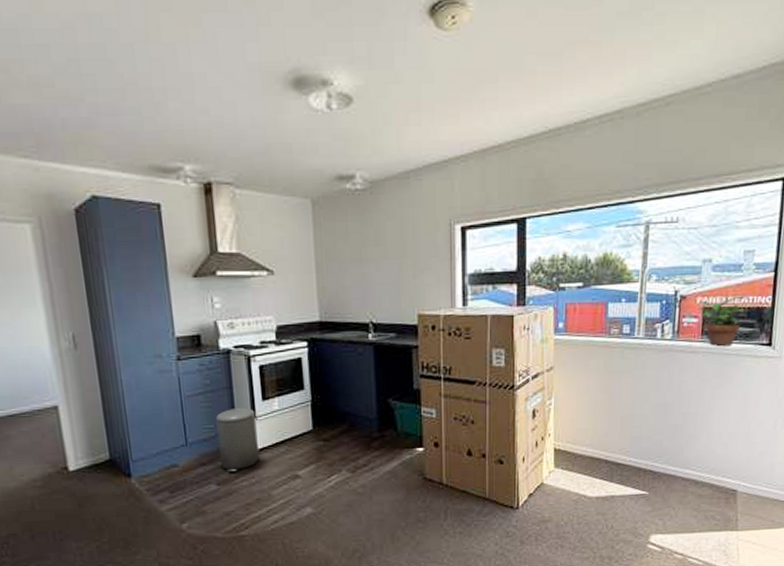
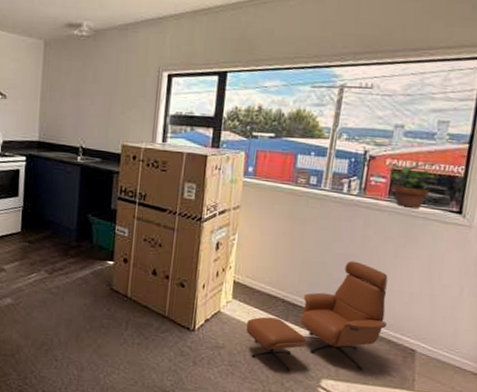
armchair: none [572,409,709,534] -> present [246,261,388,372]

